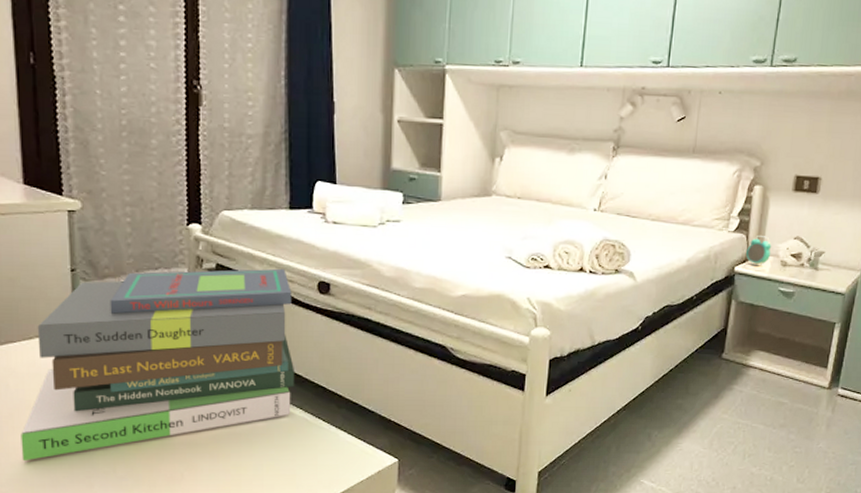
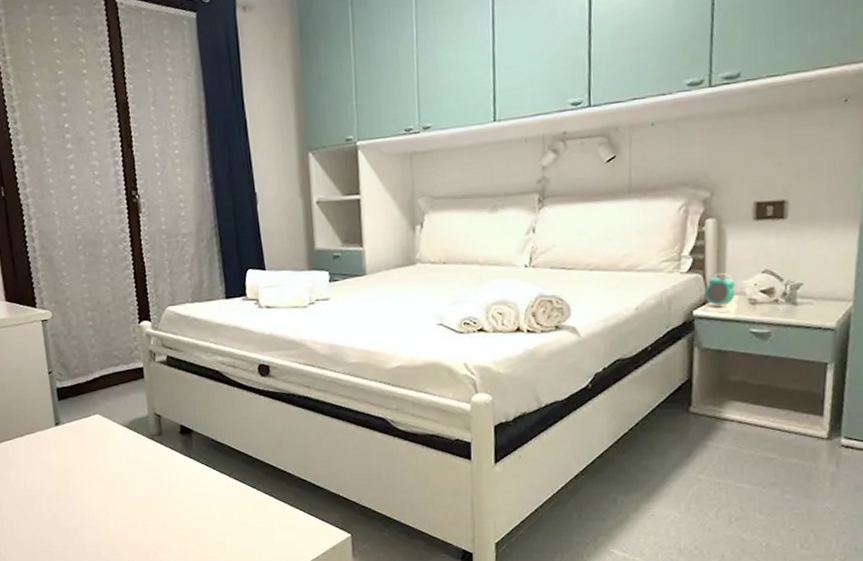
books: present [21,268,294,462] -> none [22,355,246,545]

